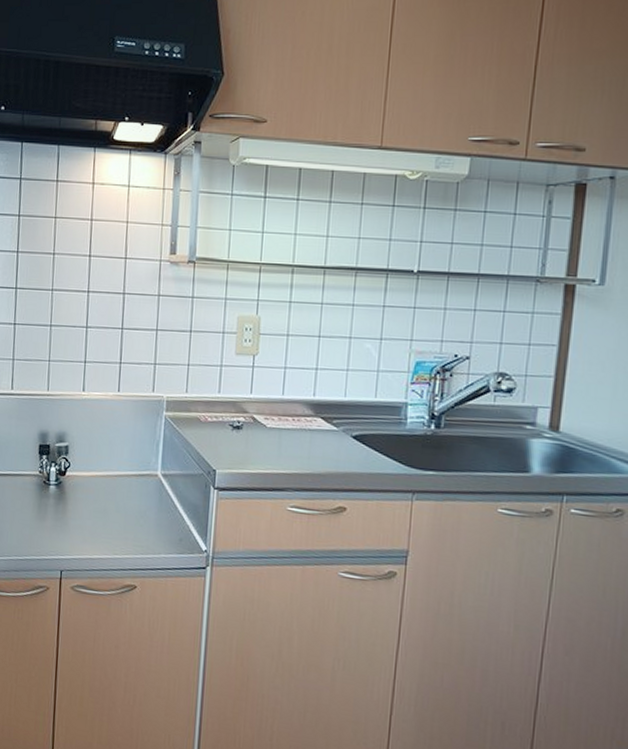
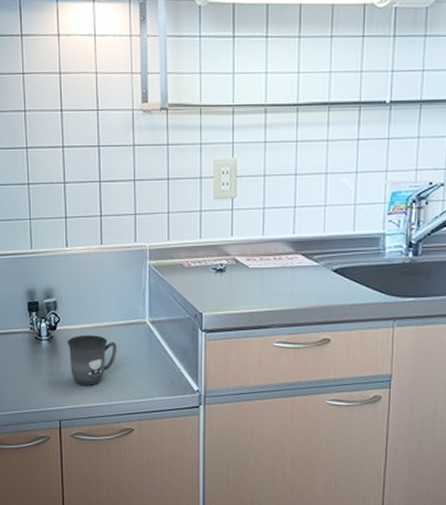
mug: none [75,482,126,537] -> present [66,334,117,386]

